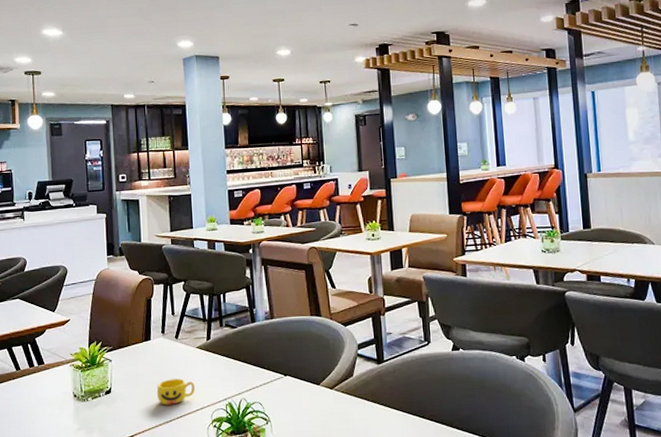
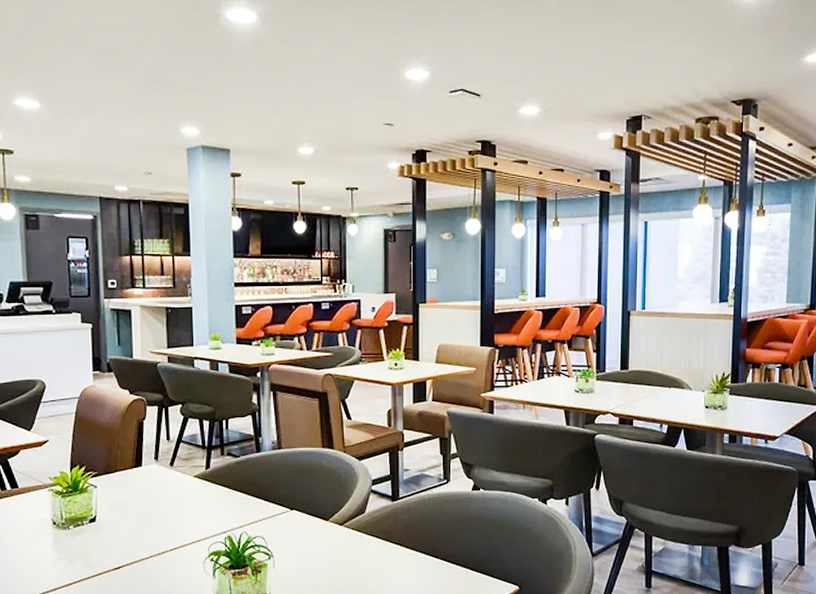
cup: present [156,378,195,405] -> none [147,509,191,536]

